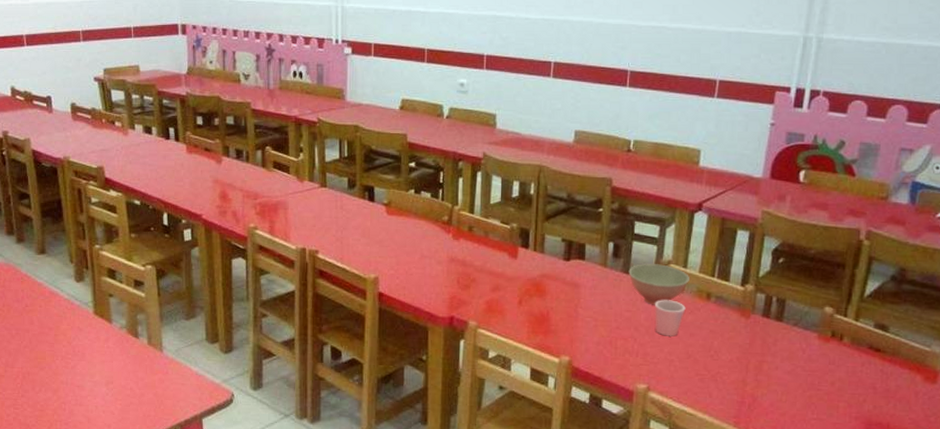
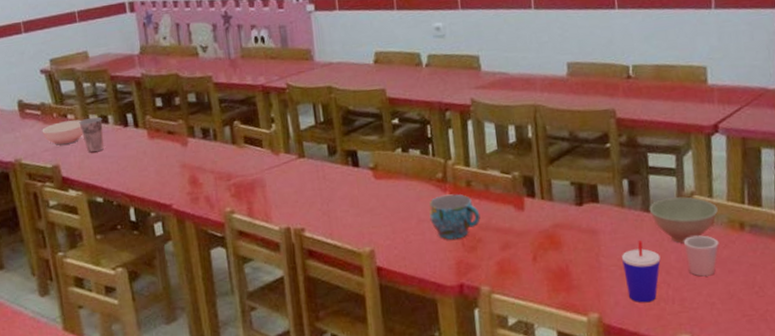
bowl: none [91,127,128,149] -> present [42,120,84,146]
cup: none [125,128,147,158] -> present [79,117,104,152]
cup: none [432,236,477,277] -> present [428,194,481,240]
beverage cup: none [597,298,632,353] -> present [622,241,661,303]

